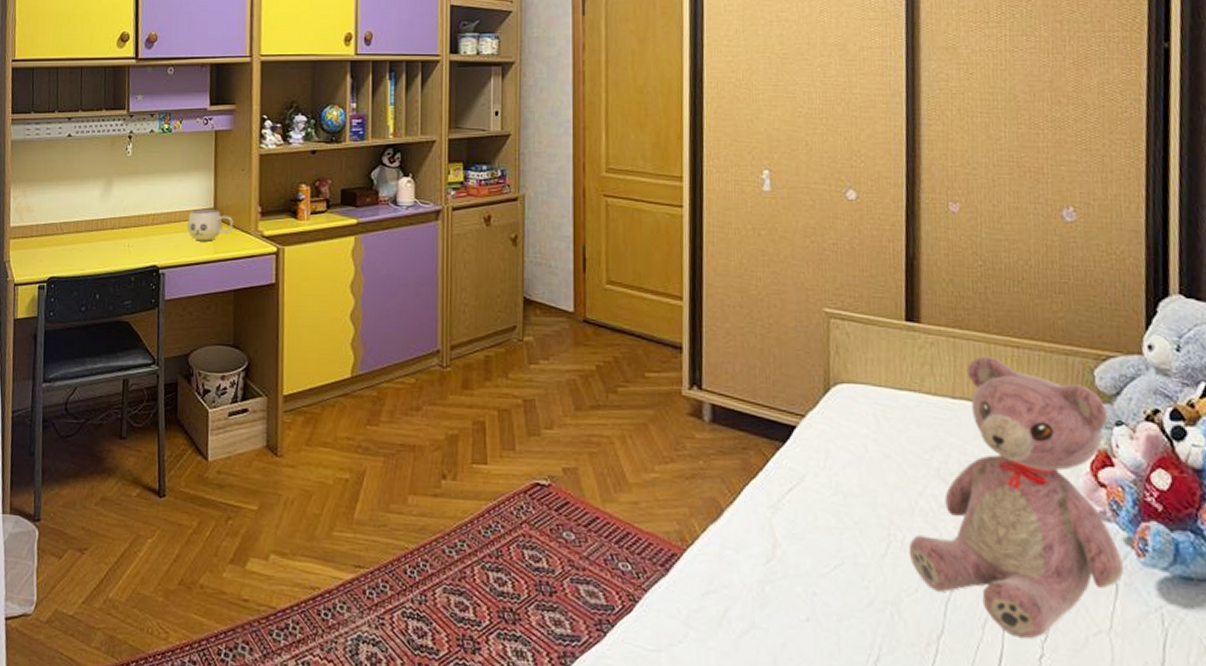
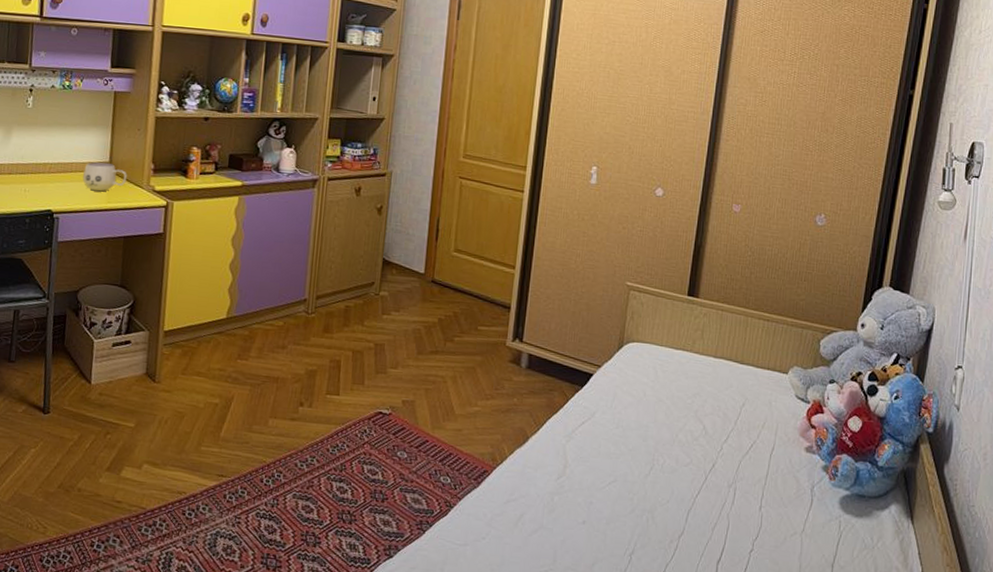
teddy bear: present [908,355,1124,639] -> none [666,325,825,538]

